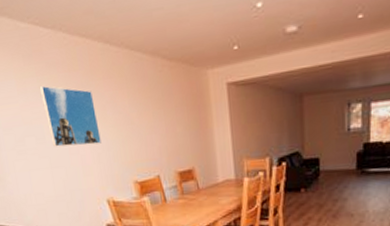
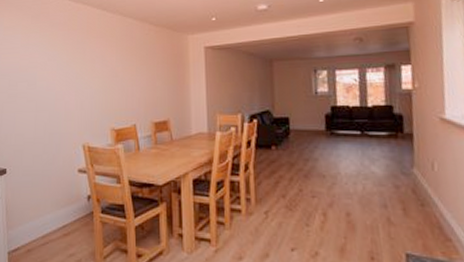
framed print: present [39,85,101,147] -> none [40,40,87,93]

